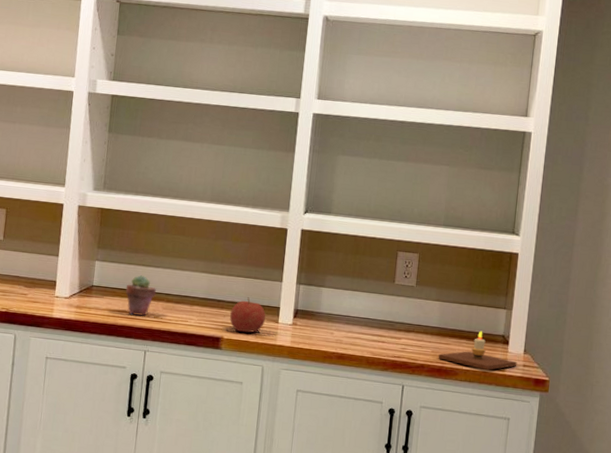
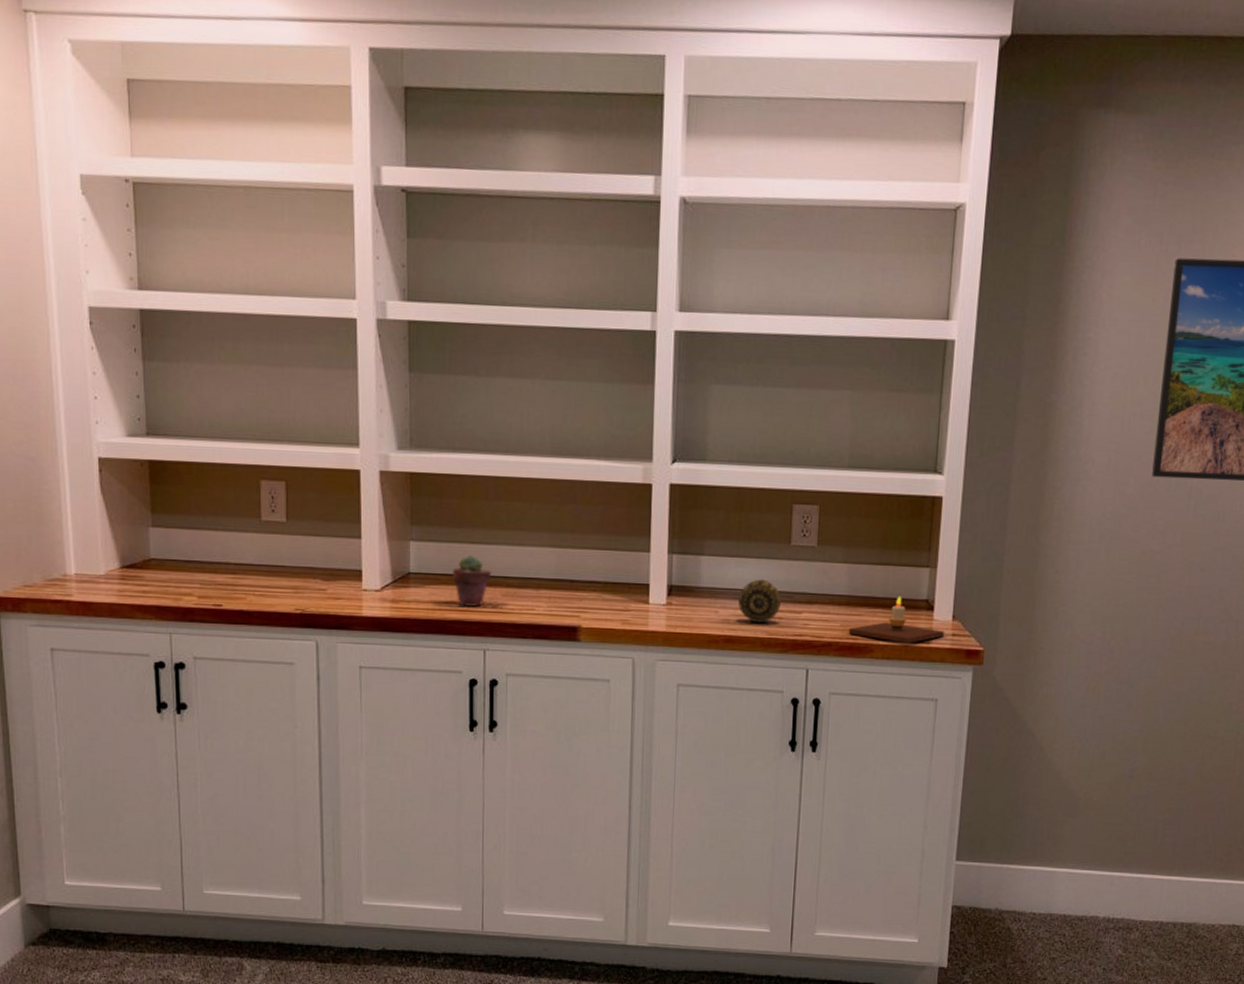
fruit: present [230,297,266,333] -> none [588,574,633,619]
decorative ball: none [349,309,385,345] -> present [737,579,781,624]

